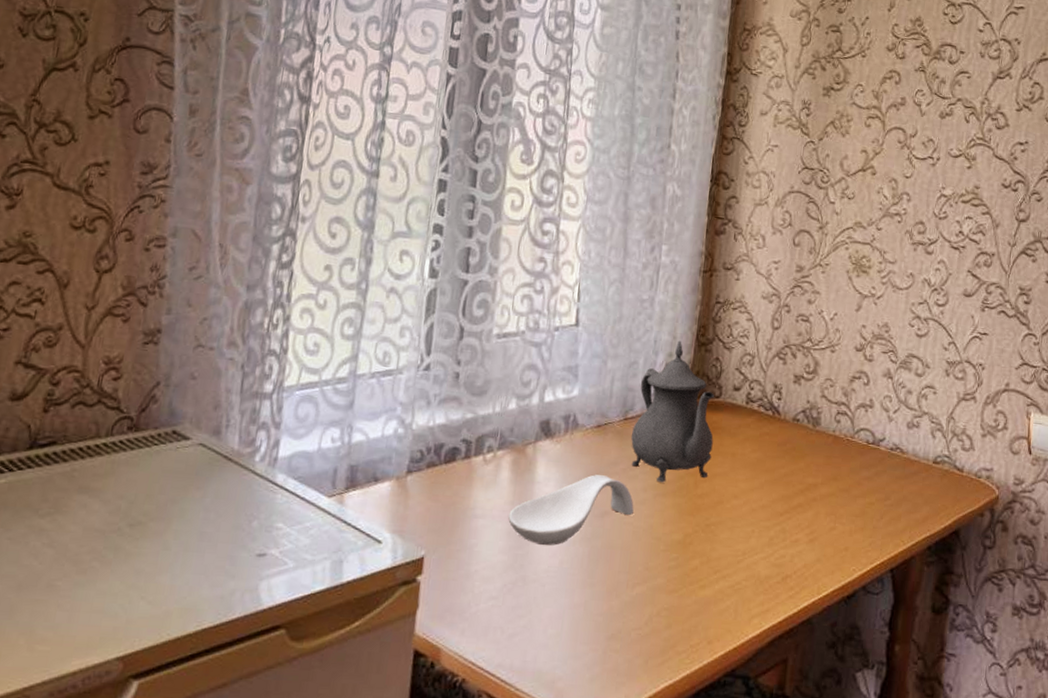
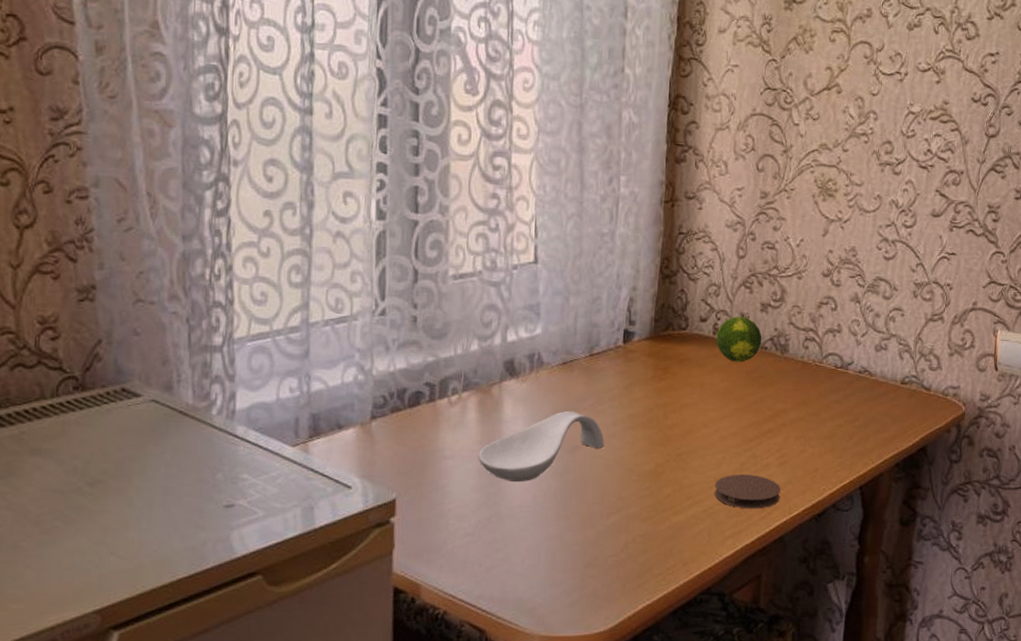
teapot: present [631,340,714,483] -> none [597,273,681,416]
coaster: none [741,549,810,588] -> present [714,474,781,509]
fruit: none [748,386,795,434] -> present [716,316,762,362]

